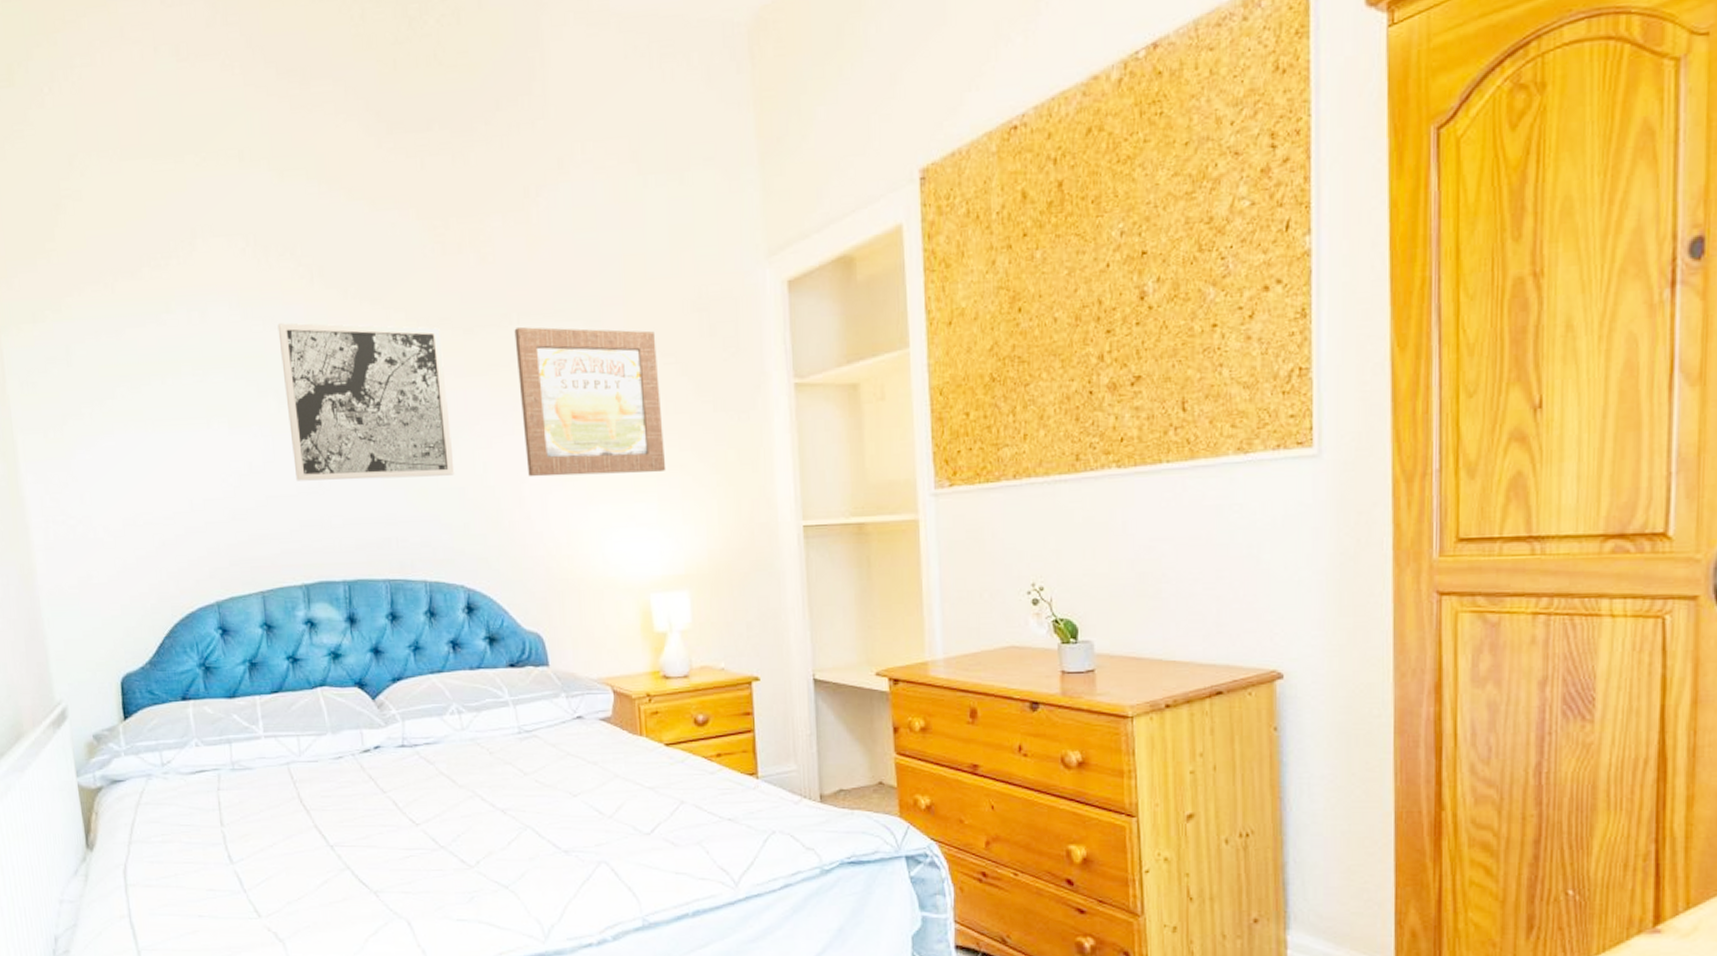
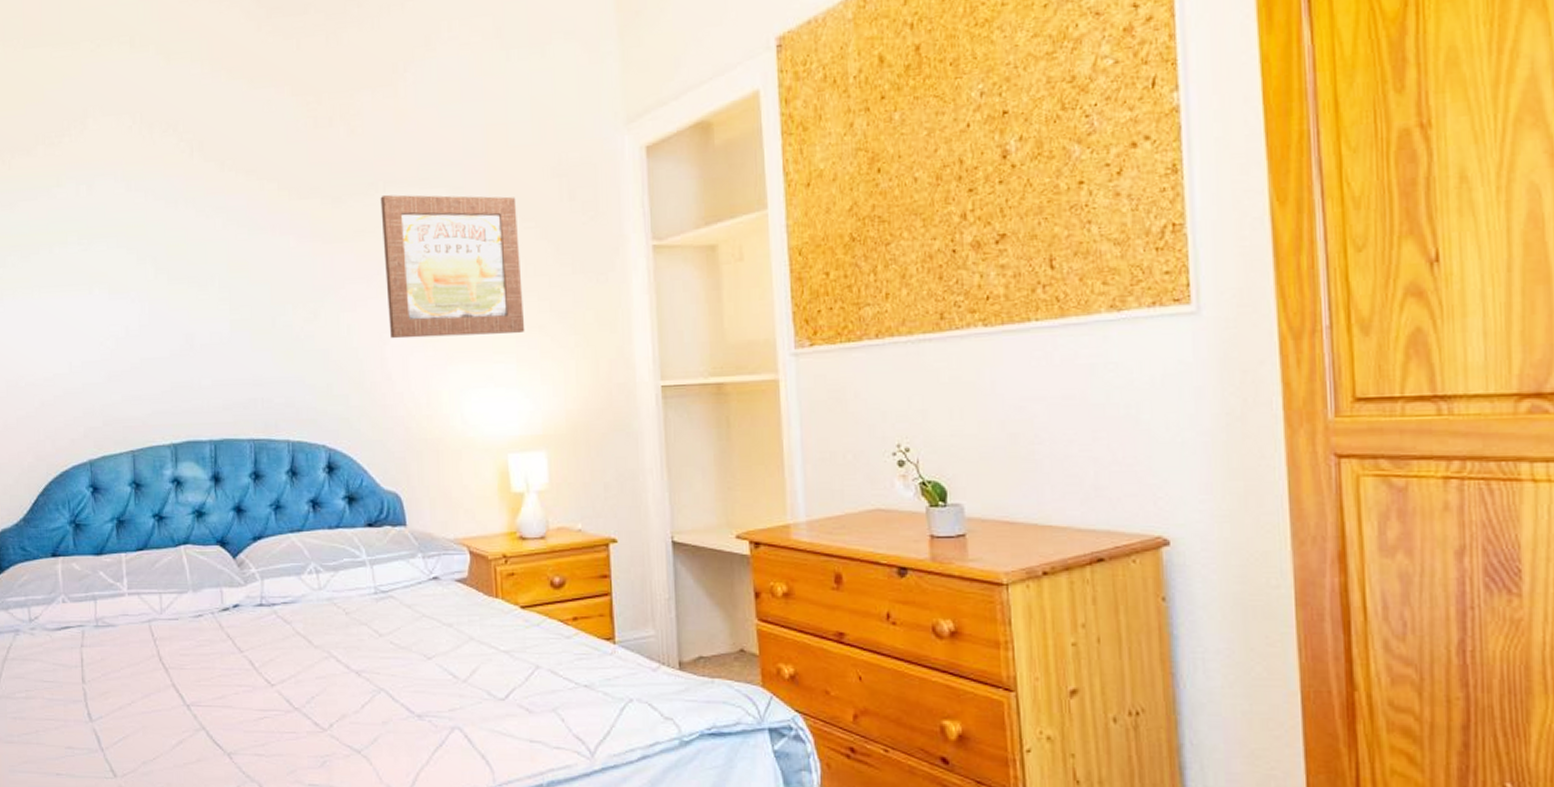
wall art: present [277,322,455,481] -> none [158,194,320,344]

